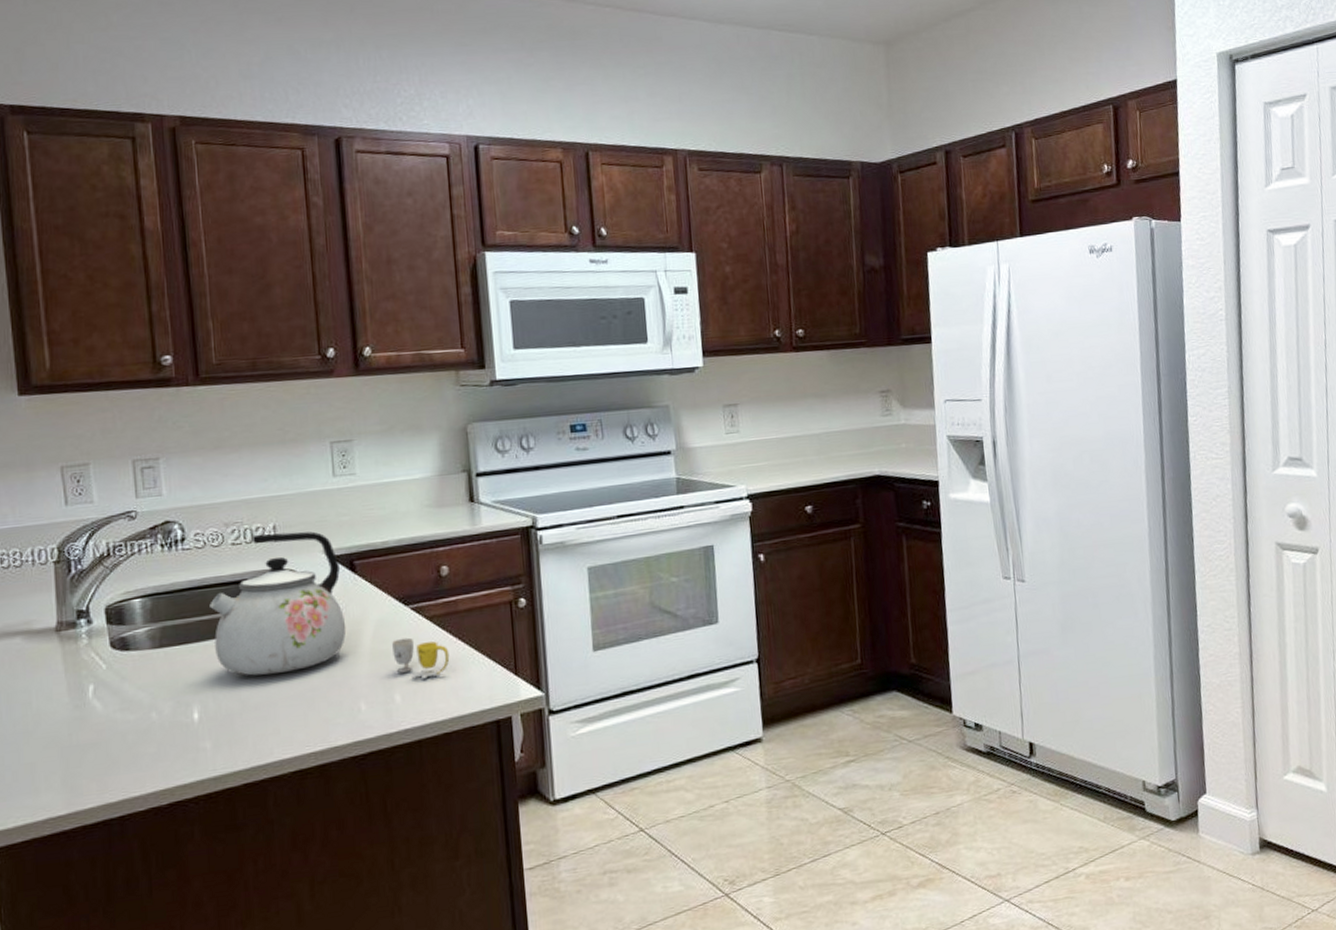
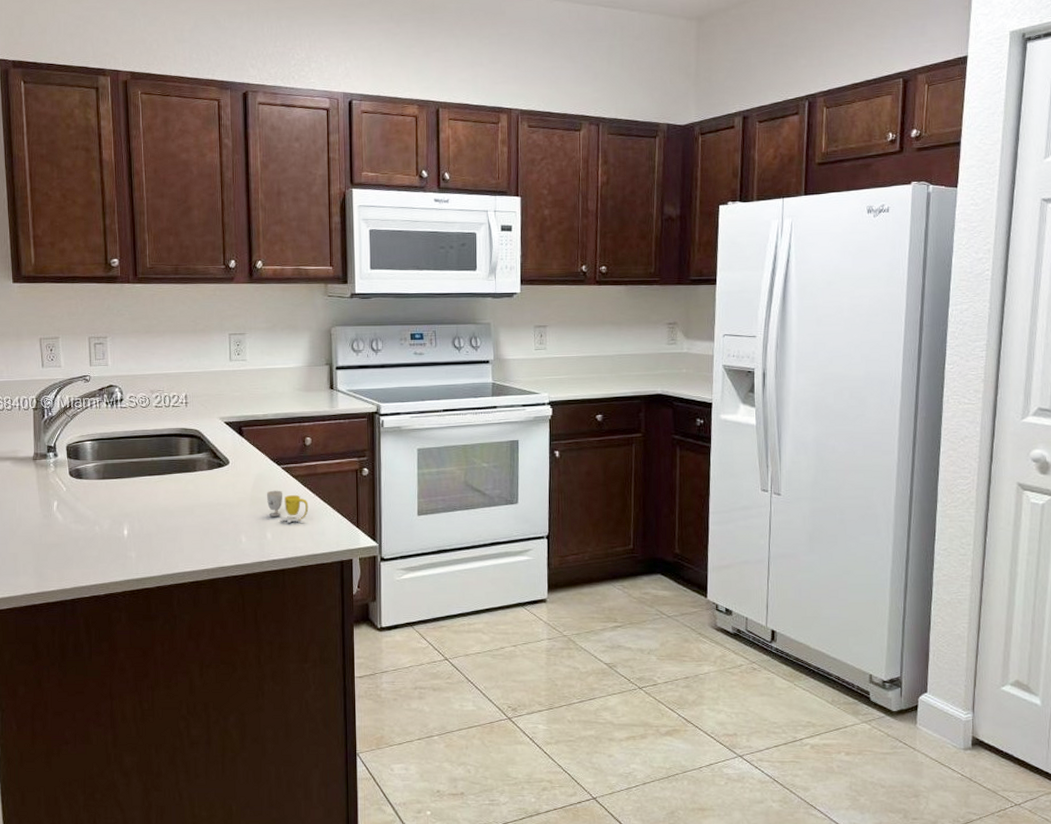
kettle: present [209,531,347,676] -> none [138,400,234,508]

